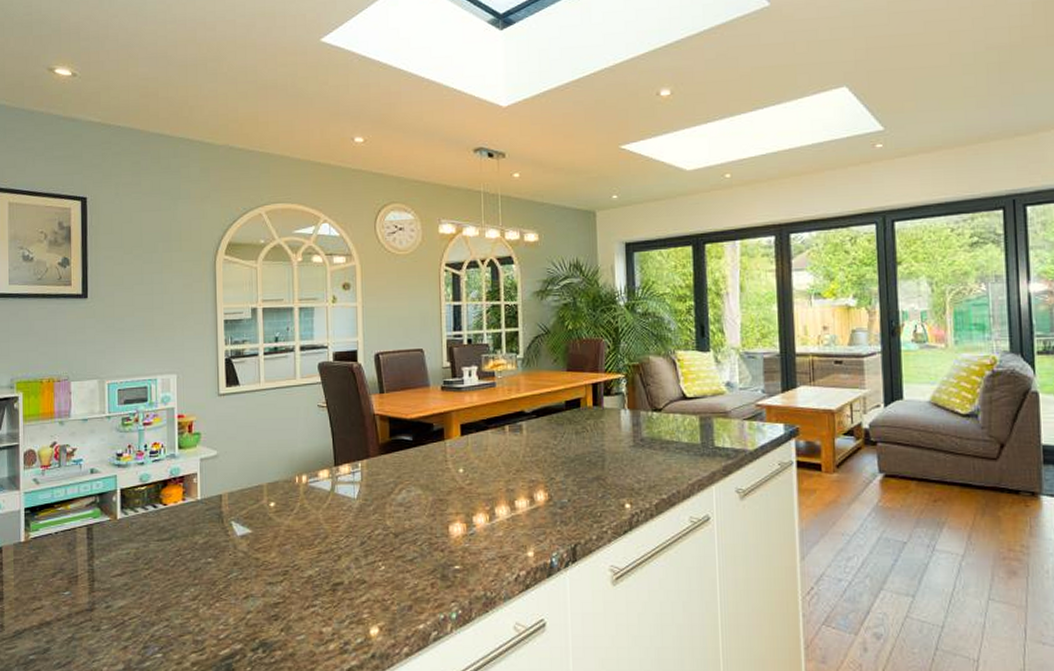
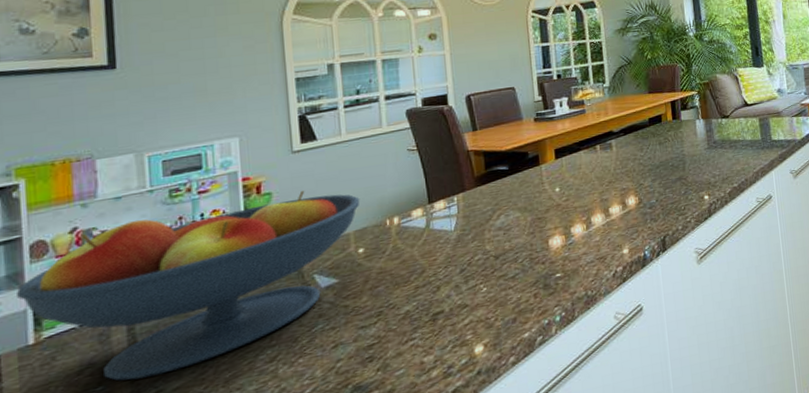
fruit bowl: none [13,435,274,591] -> present [15,191,360,381]

